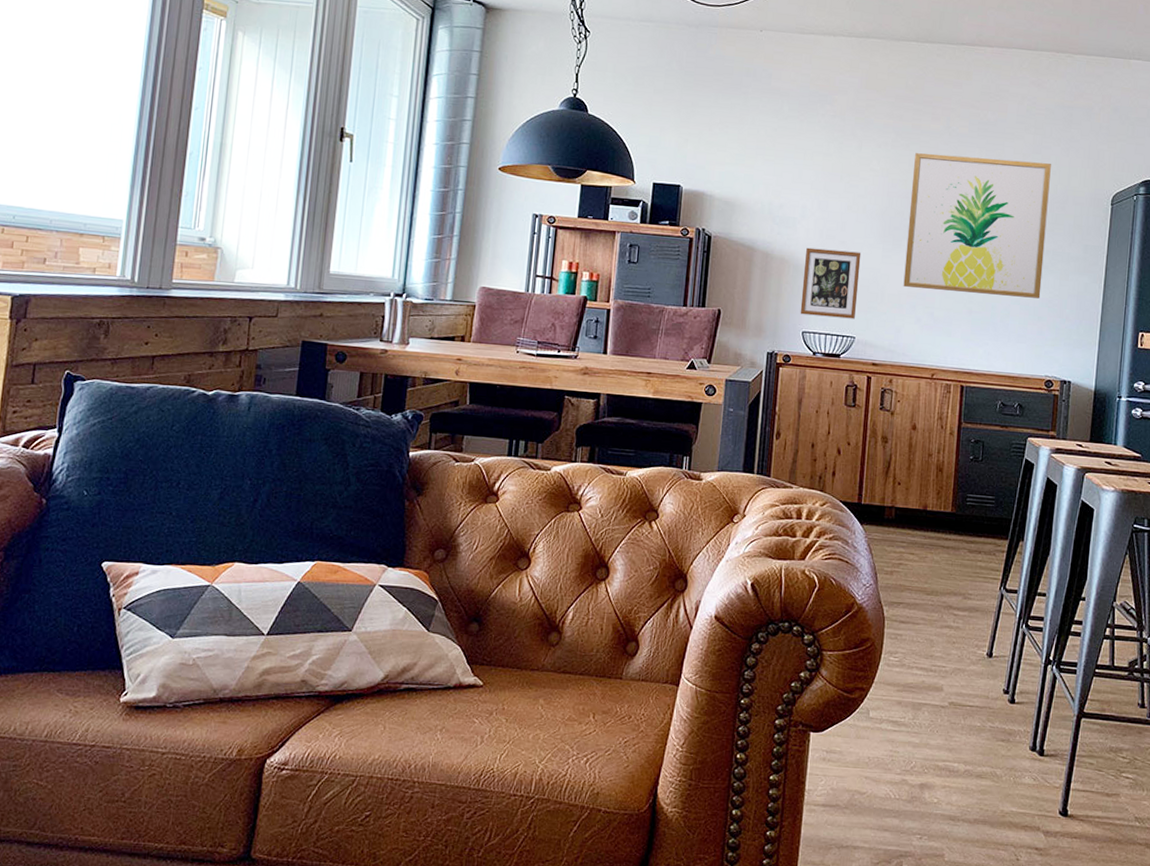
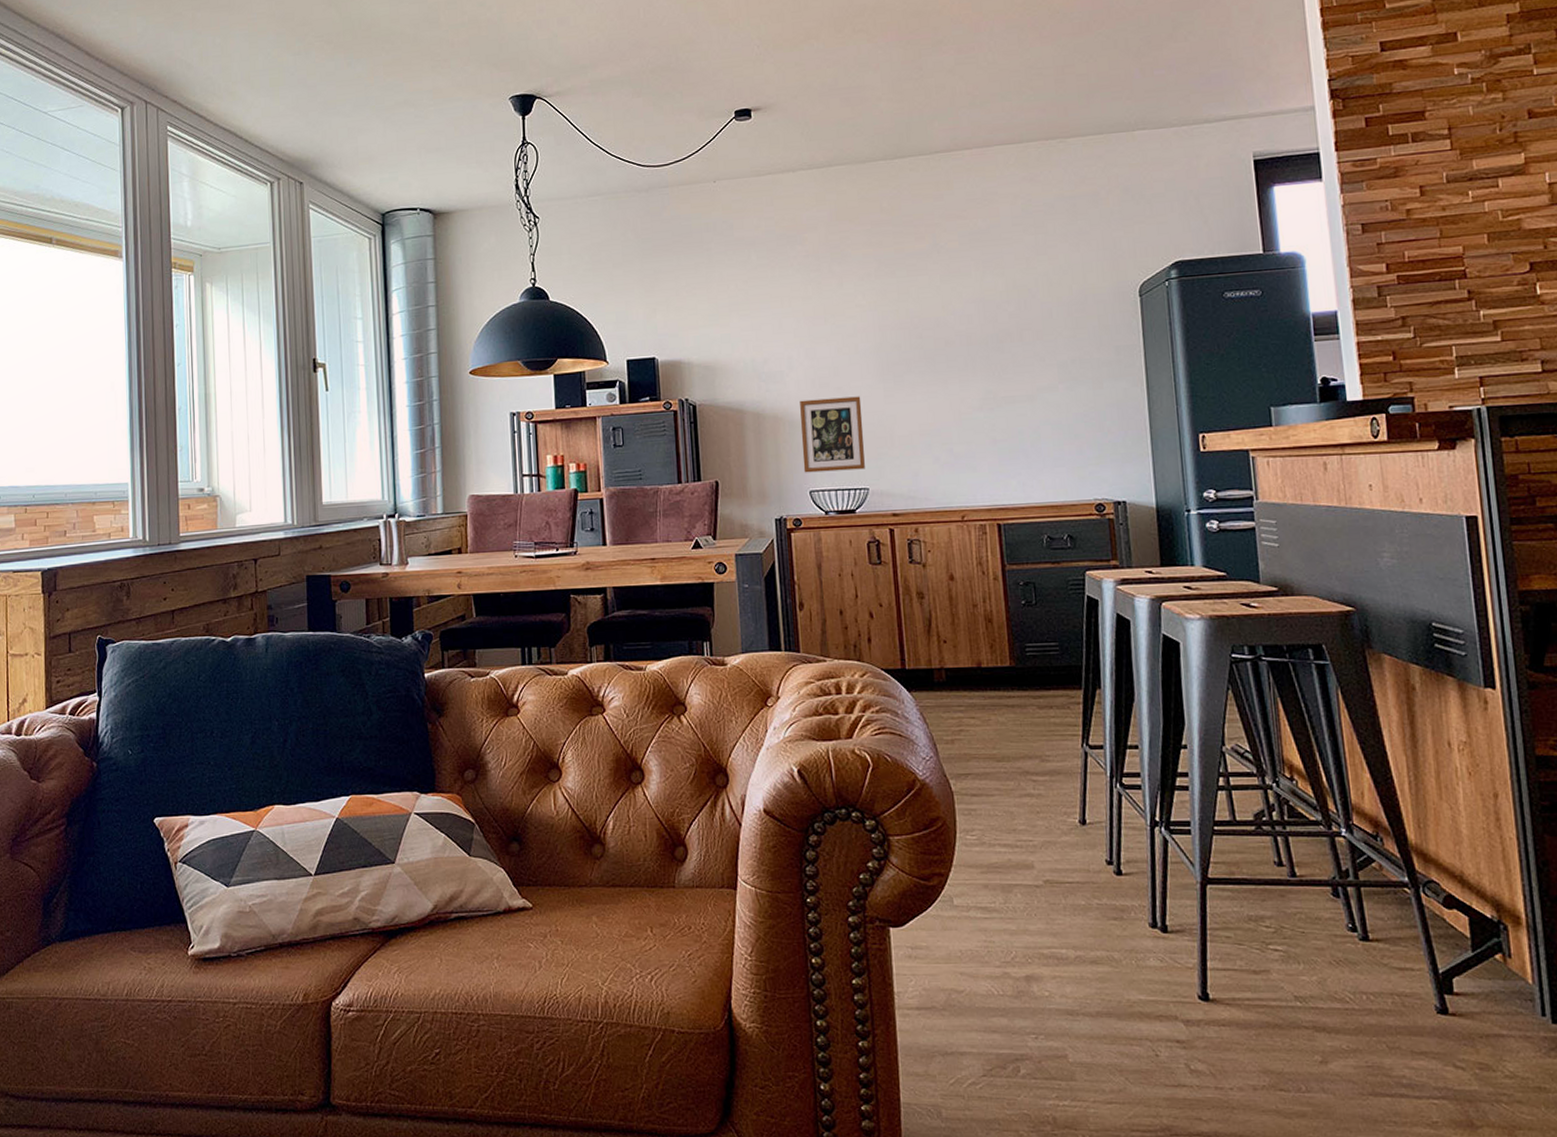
wall art: present [903,153,1051,299] -> none [903,263,1074,426]

